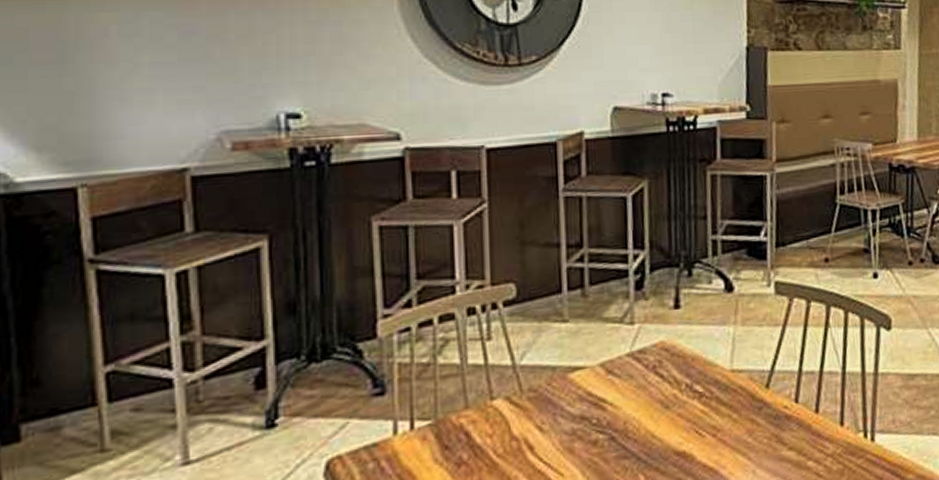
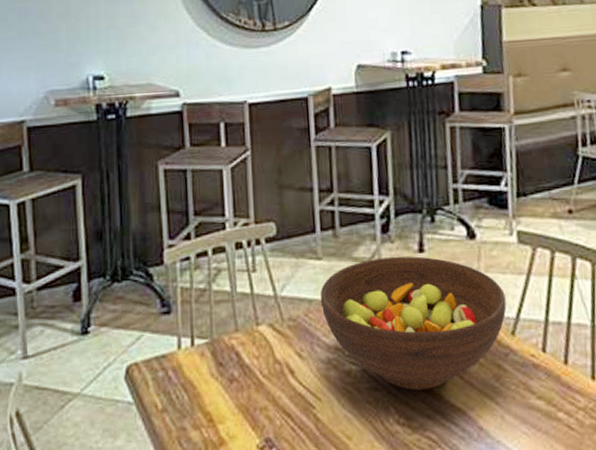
fruit bowl: none [565,313,762,455] -> present [320,256,507,390]

